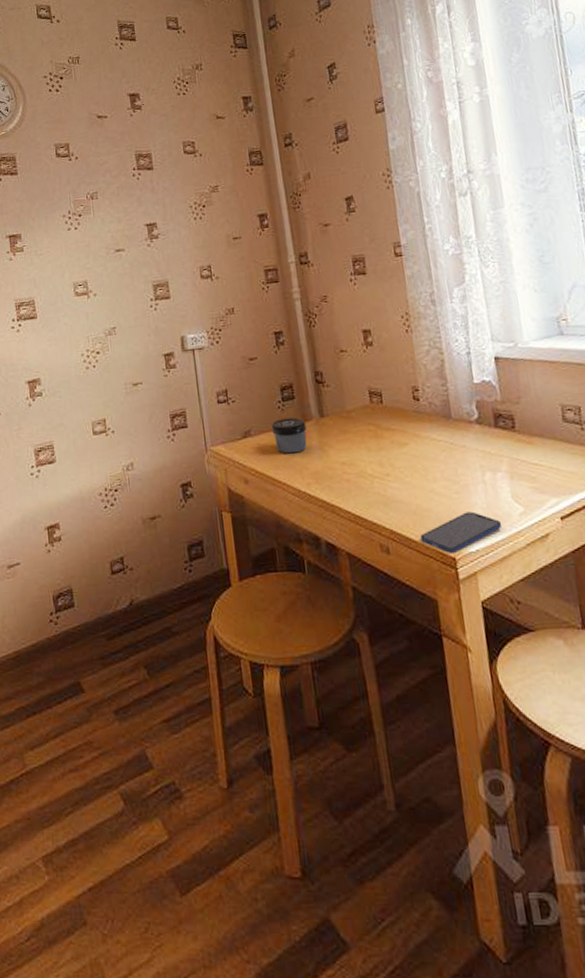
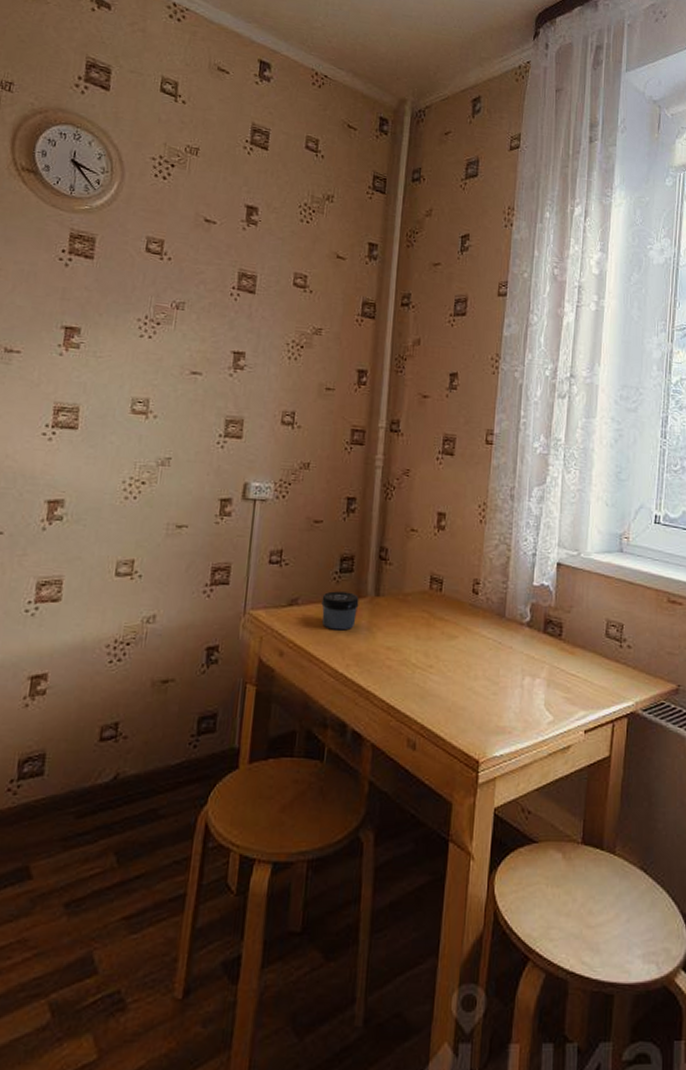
smartphone: present [420,511,503,553] -> none [449,715,530,755]

